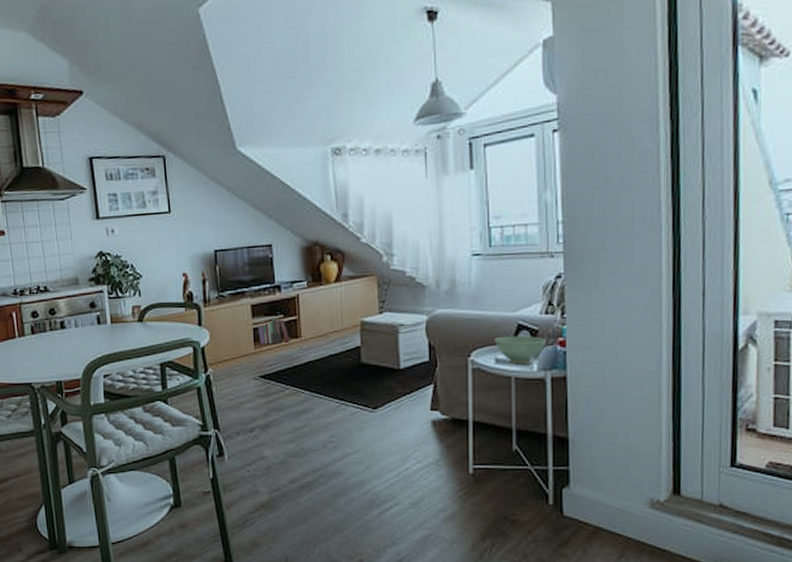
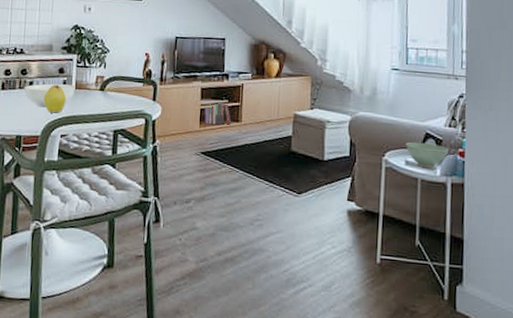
bowl: none [55,319,111,348] -> present [24,83,75,108]
fruit: none [78,320,103,353] -> present [43,84,66,113]

